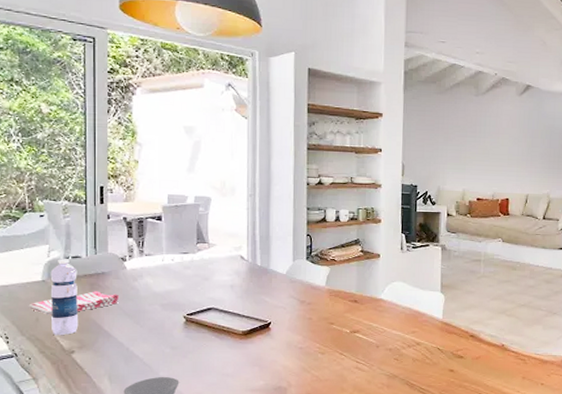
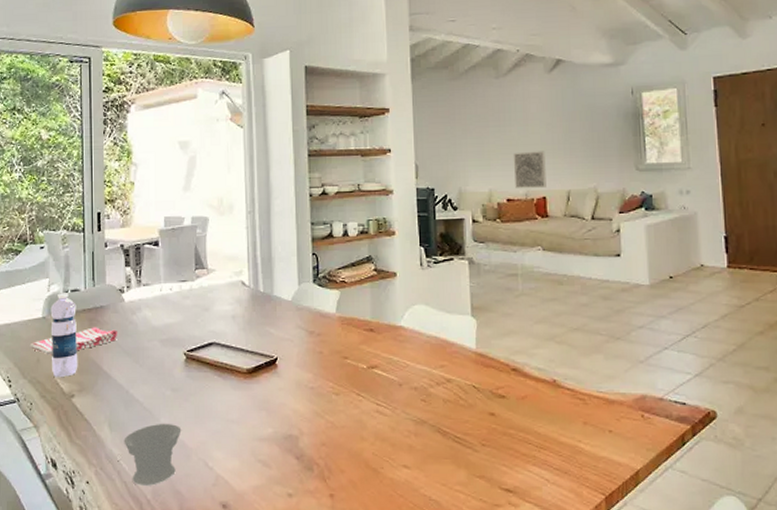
wall art: none [484,160,511,192] -> present [513,151,546,189]

